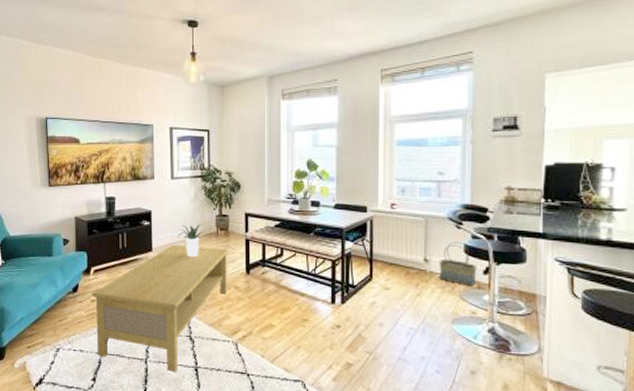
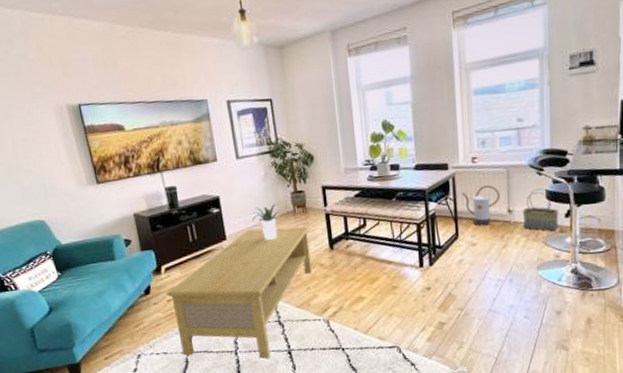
watering can: none [379,231,417,272] -> present [462,185,501,226]

